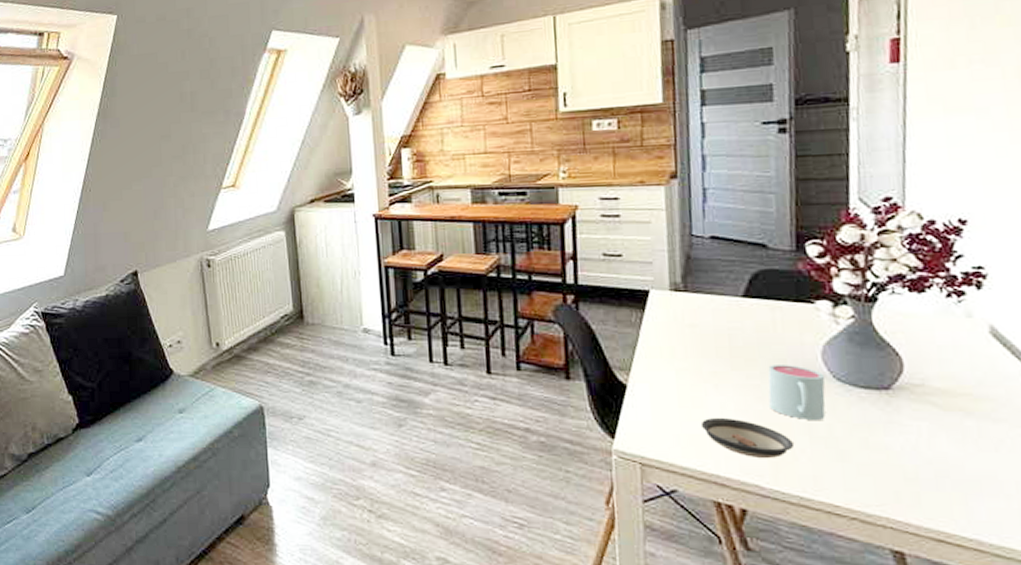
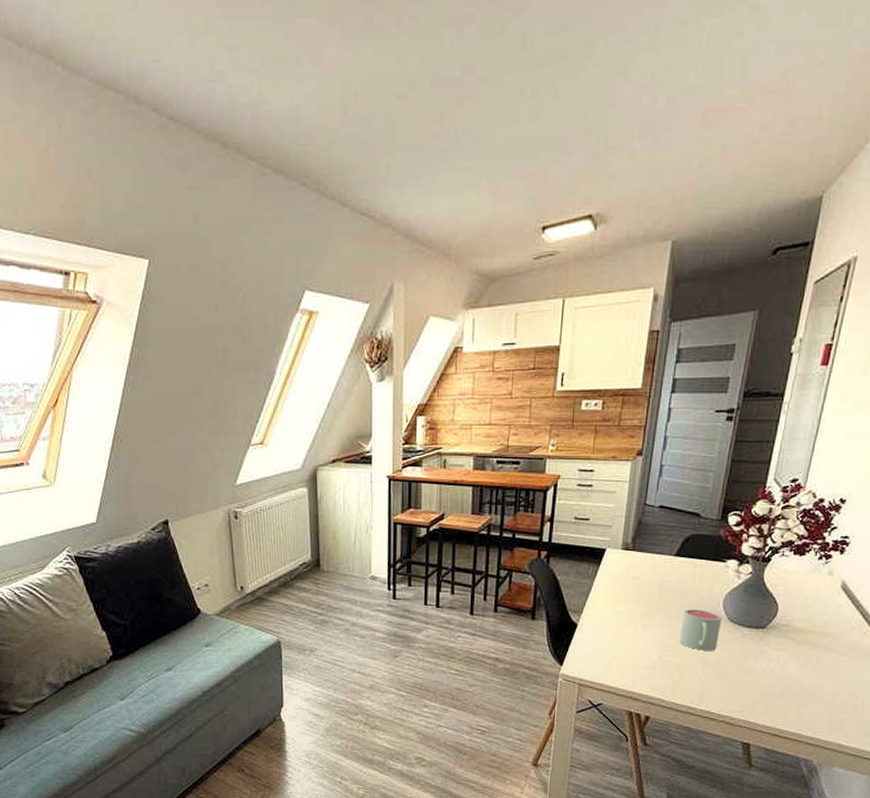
saucer: present [700,417,793,459] -> none [627,649,691,680]

